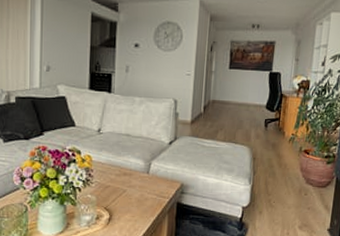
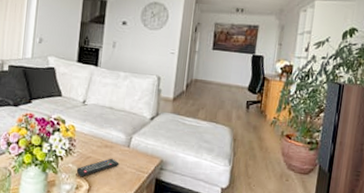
remote control: none [95,186,139,207] -> present [76,158,119,177]

